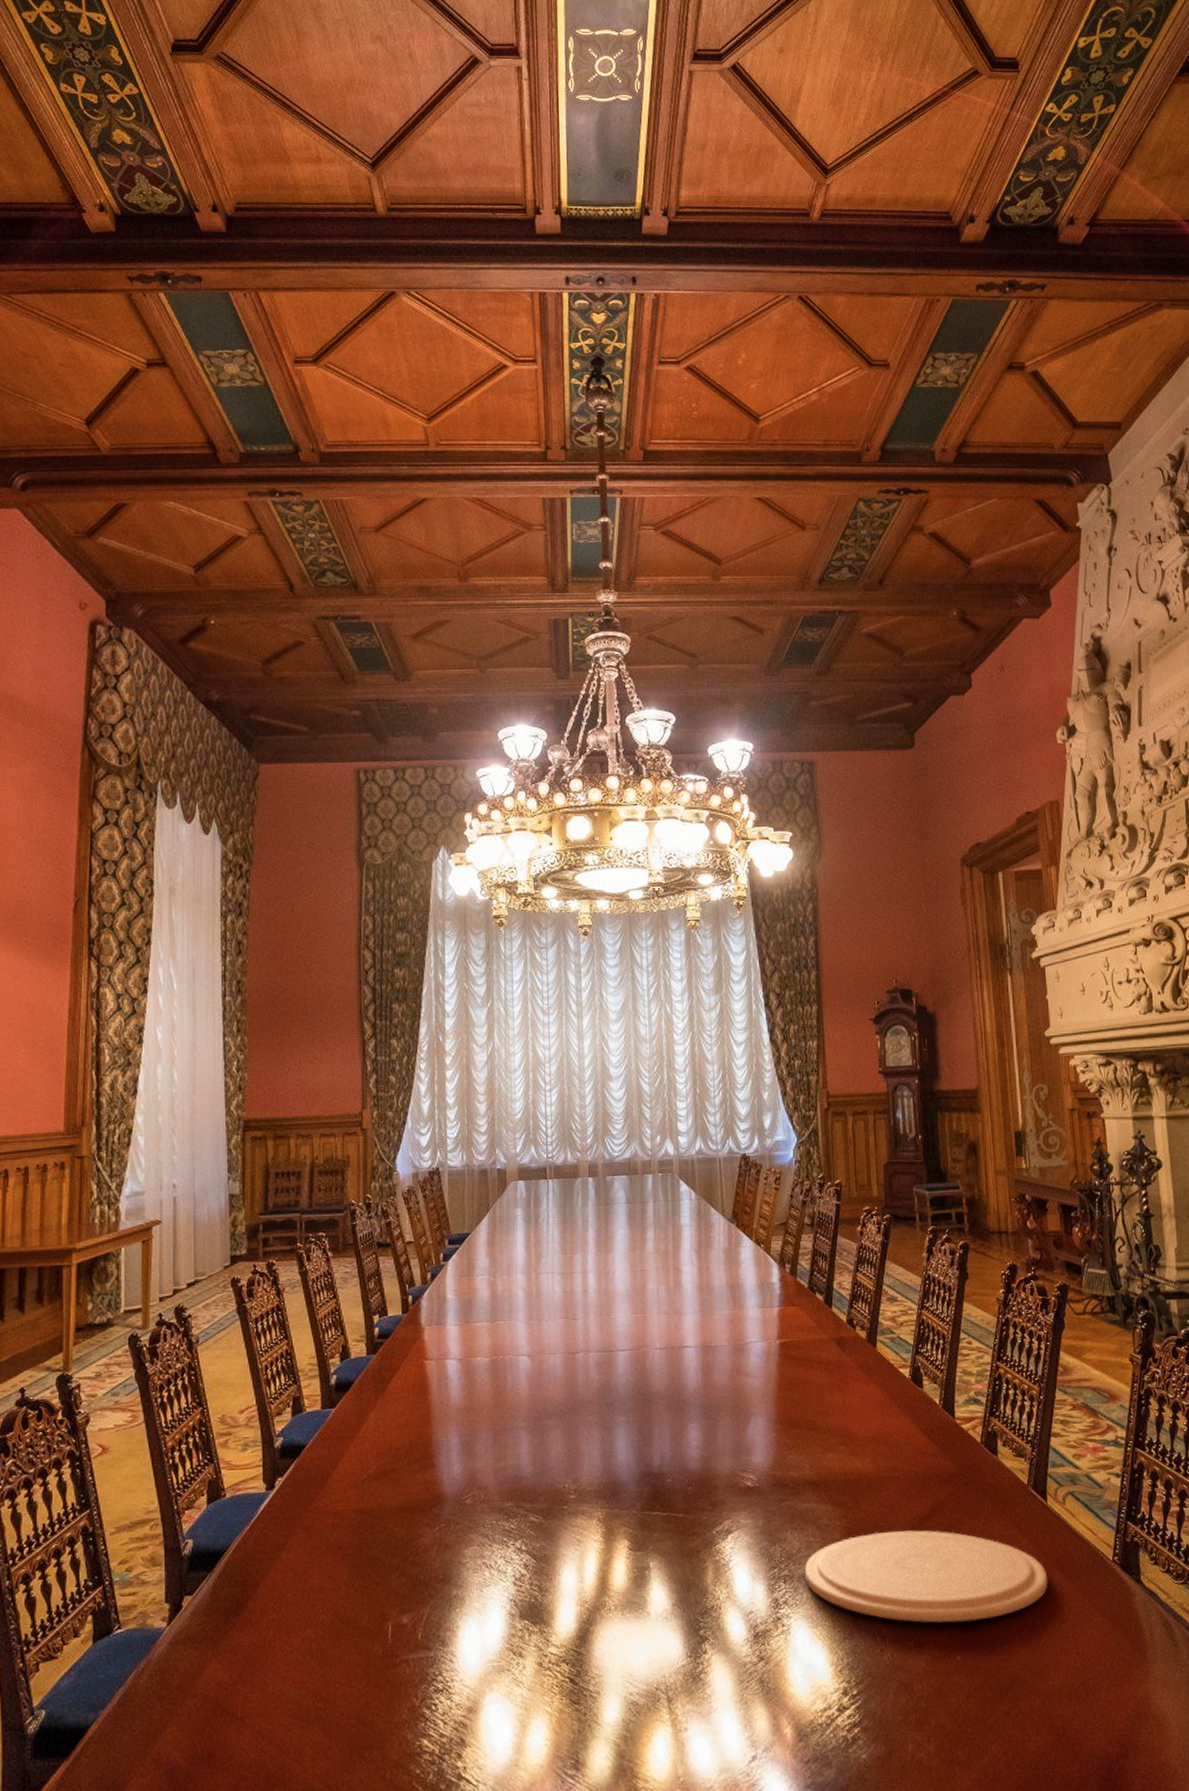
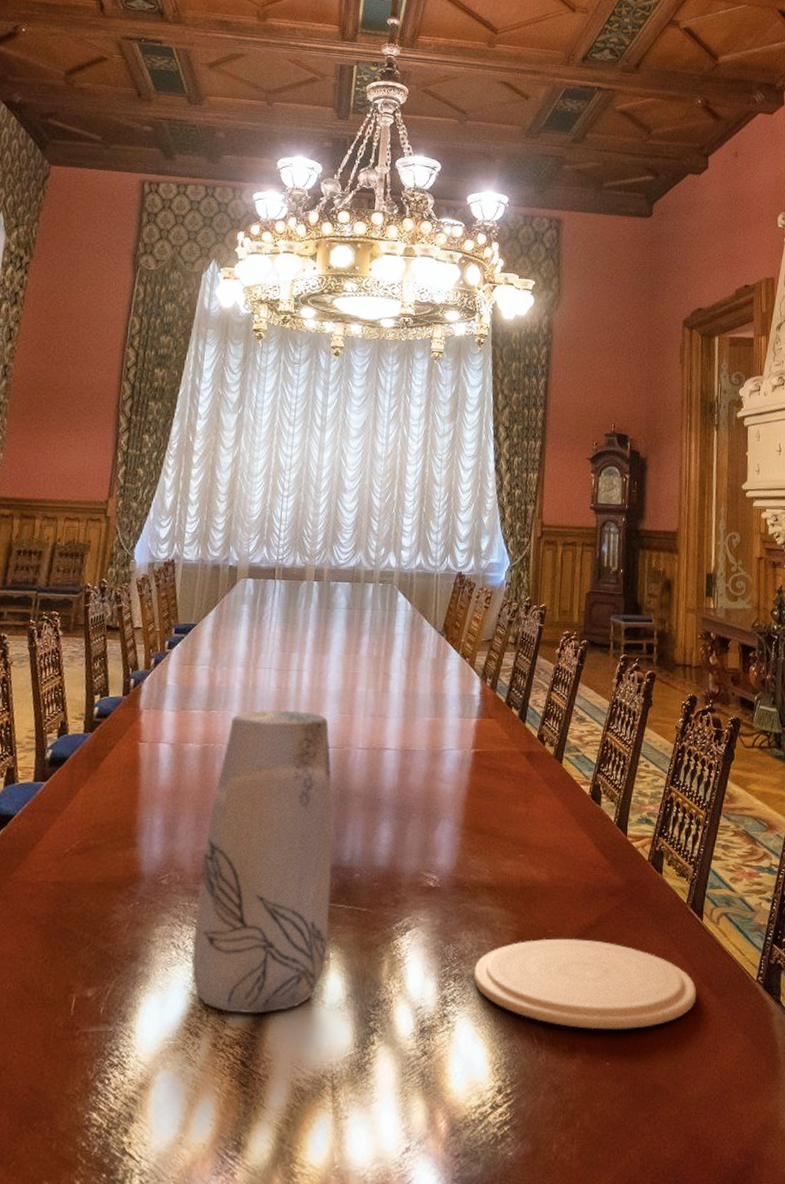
vase: none [504,1315,647,1630] -> present [191,709,333,1014]

